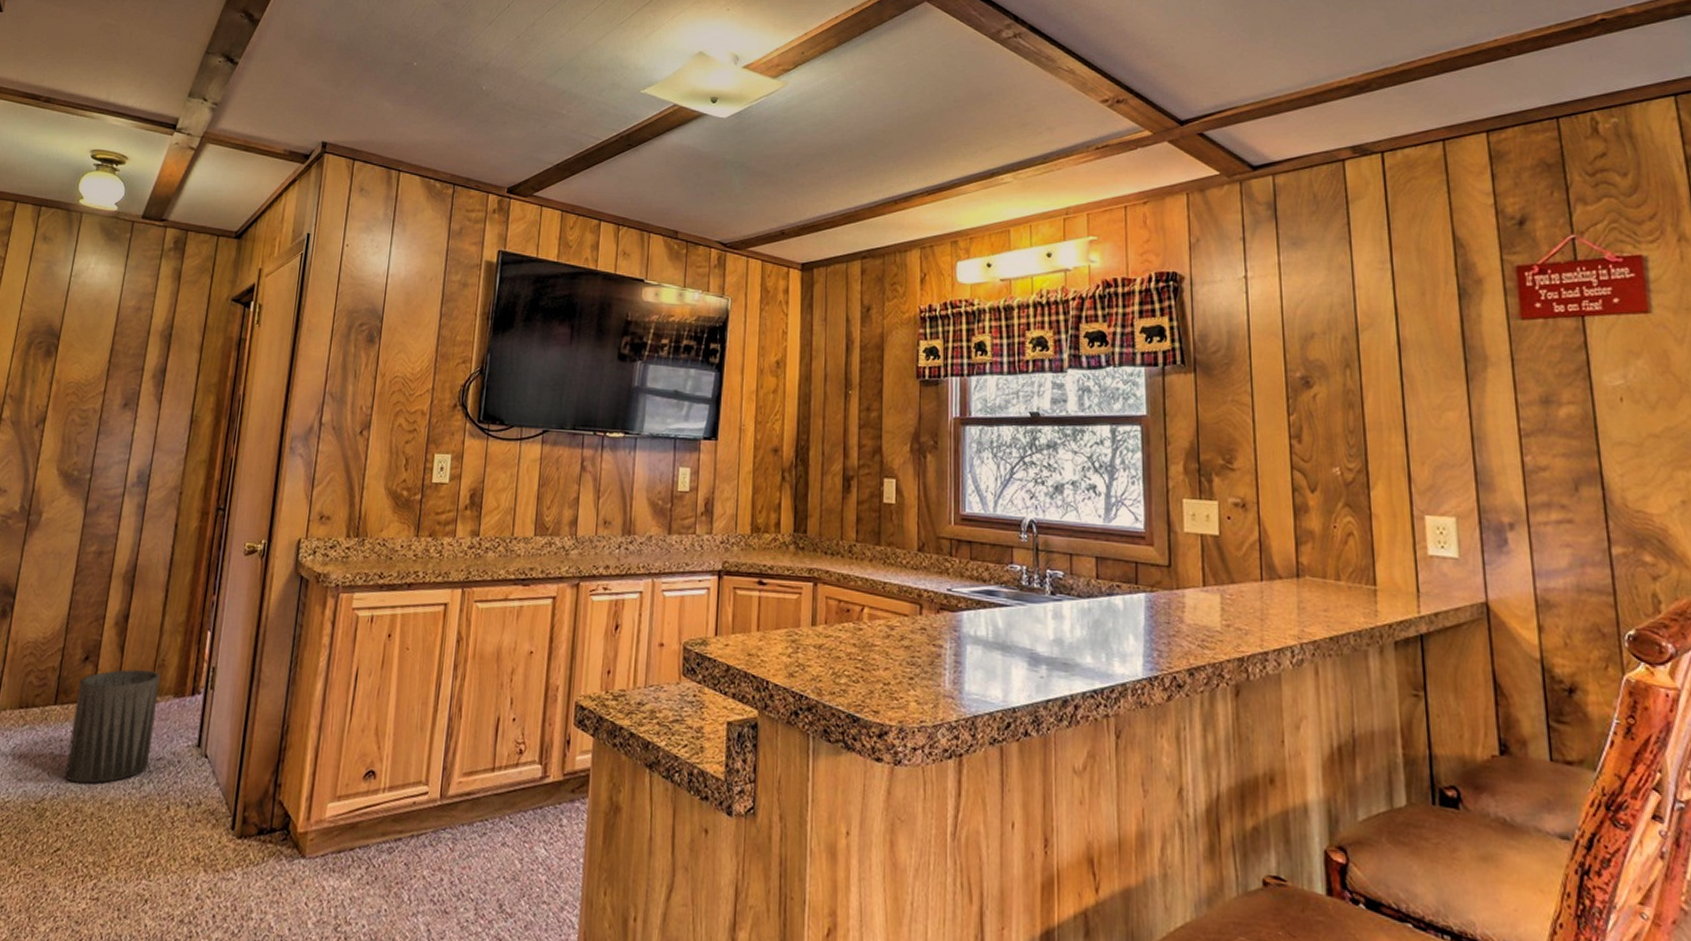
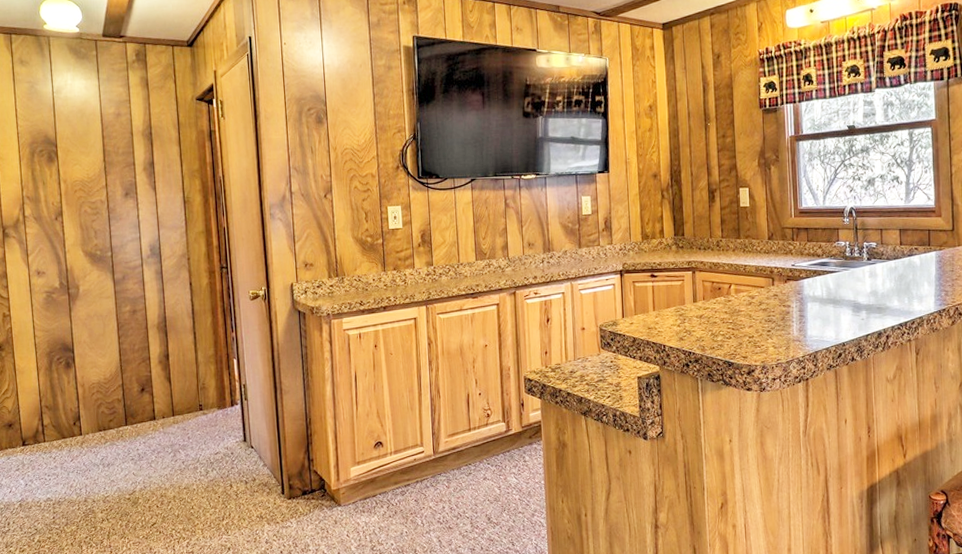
trash can: present [65,669,160,784] -> none [141,392,210,477]

